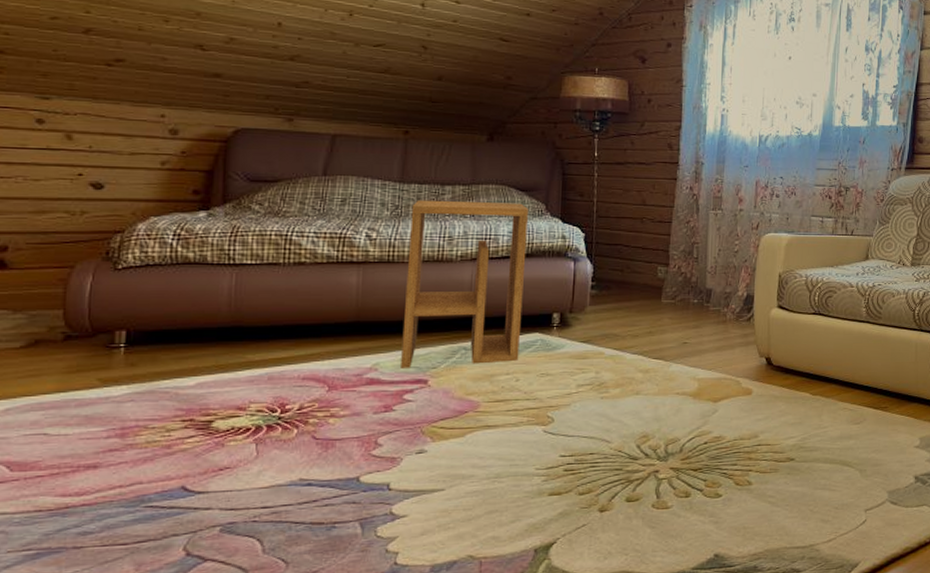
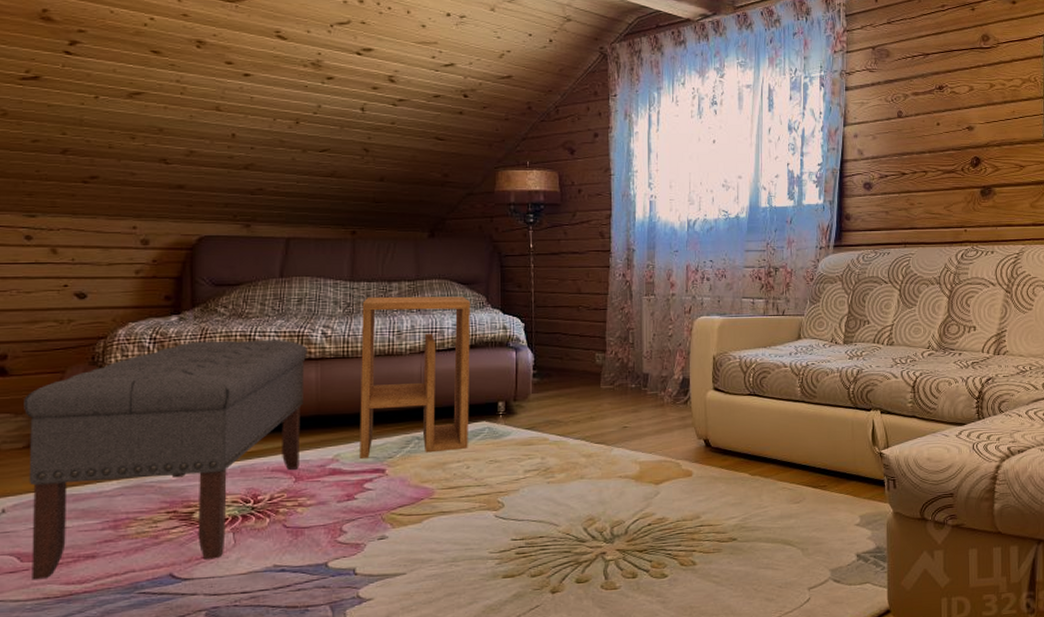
bench: none [22,239,349,491] -> present [24,339,307,580]

